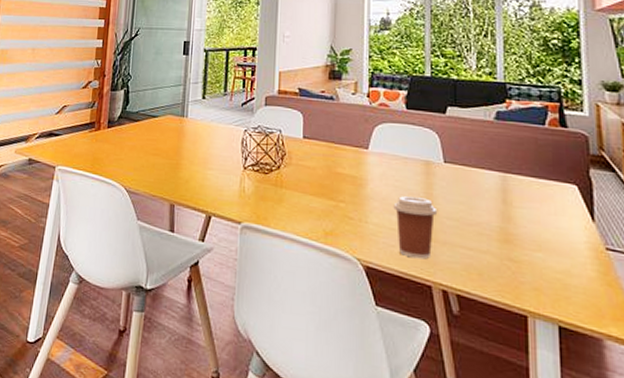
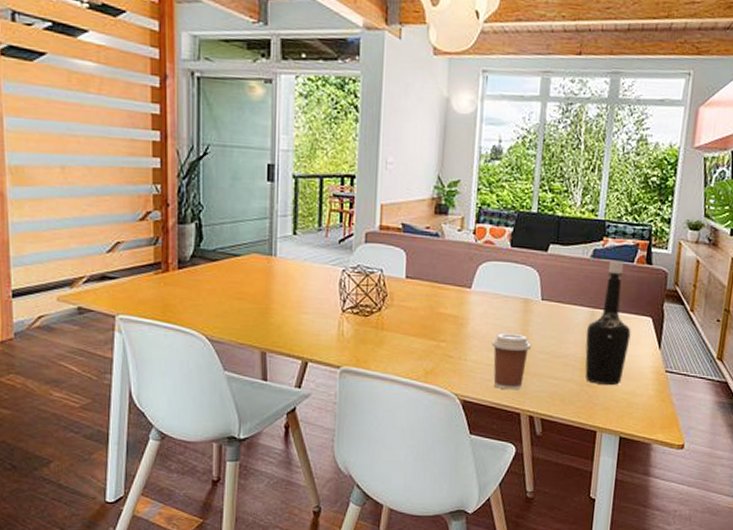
bottle: none [499,124,554,262] -> present [585,261,631,386]

